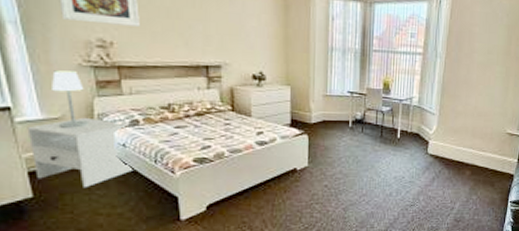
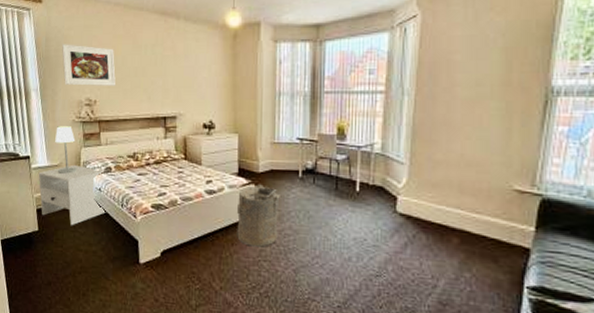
laundry hamper: none [289,134,332,192] -> present [236,184,280,247]

